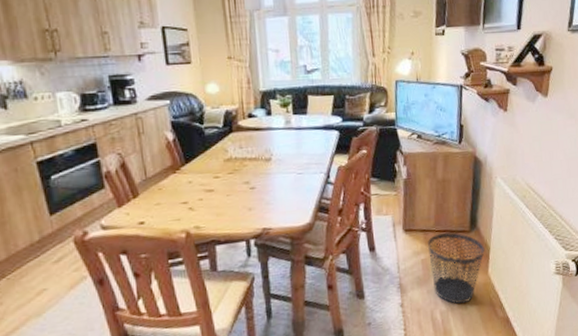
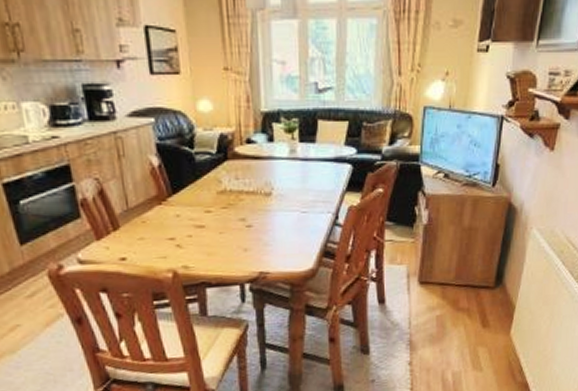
wastebasket: present [427,232,485,304] -> none [444,288,509,366]

